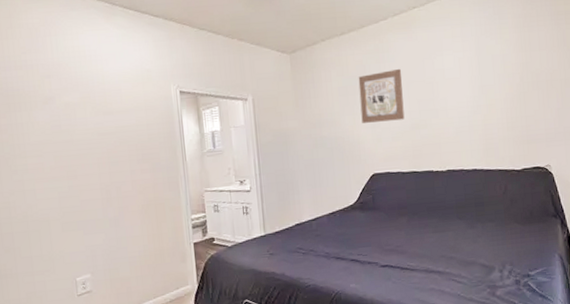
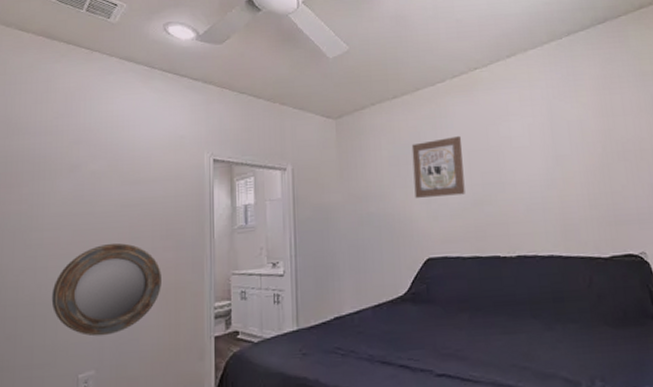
home mirror: none [42,167,143,247] -> present [51,243,161,337]

